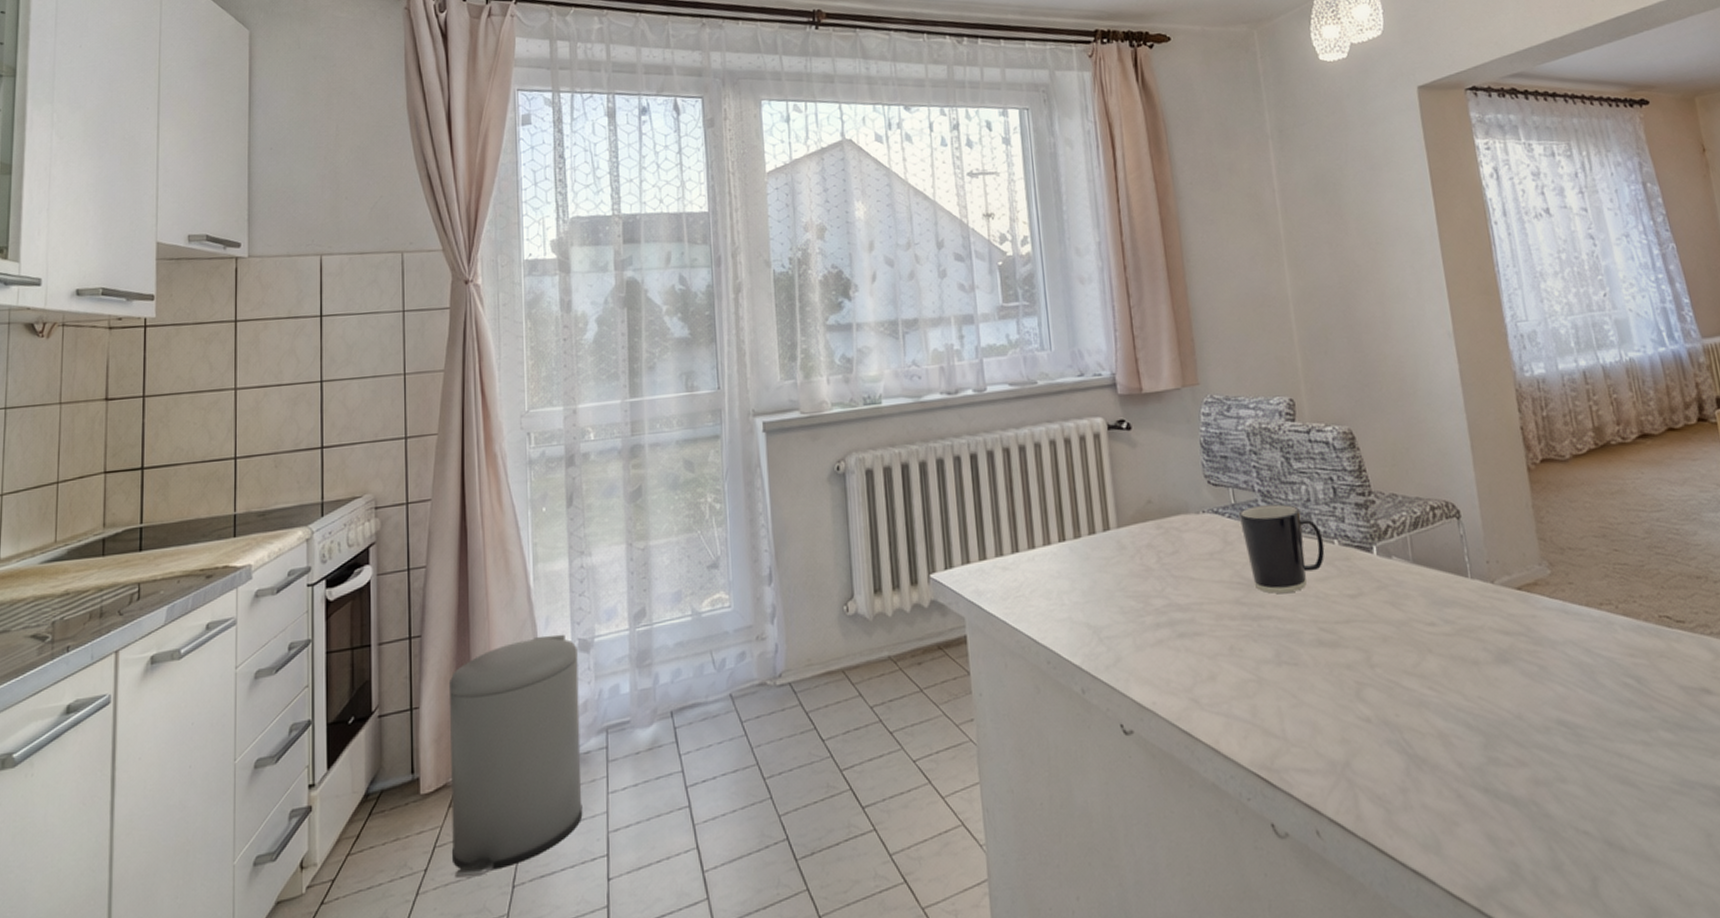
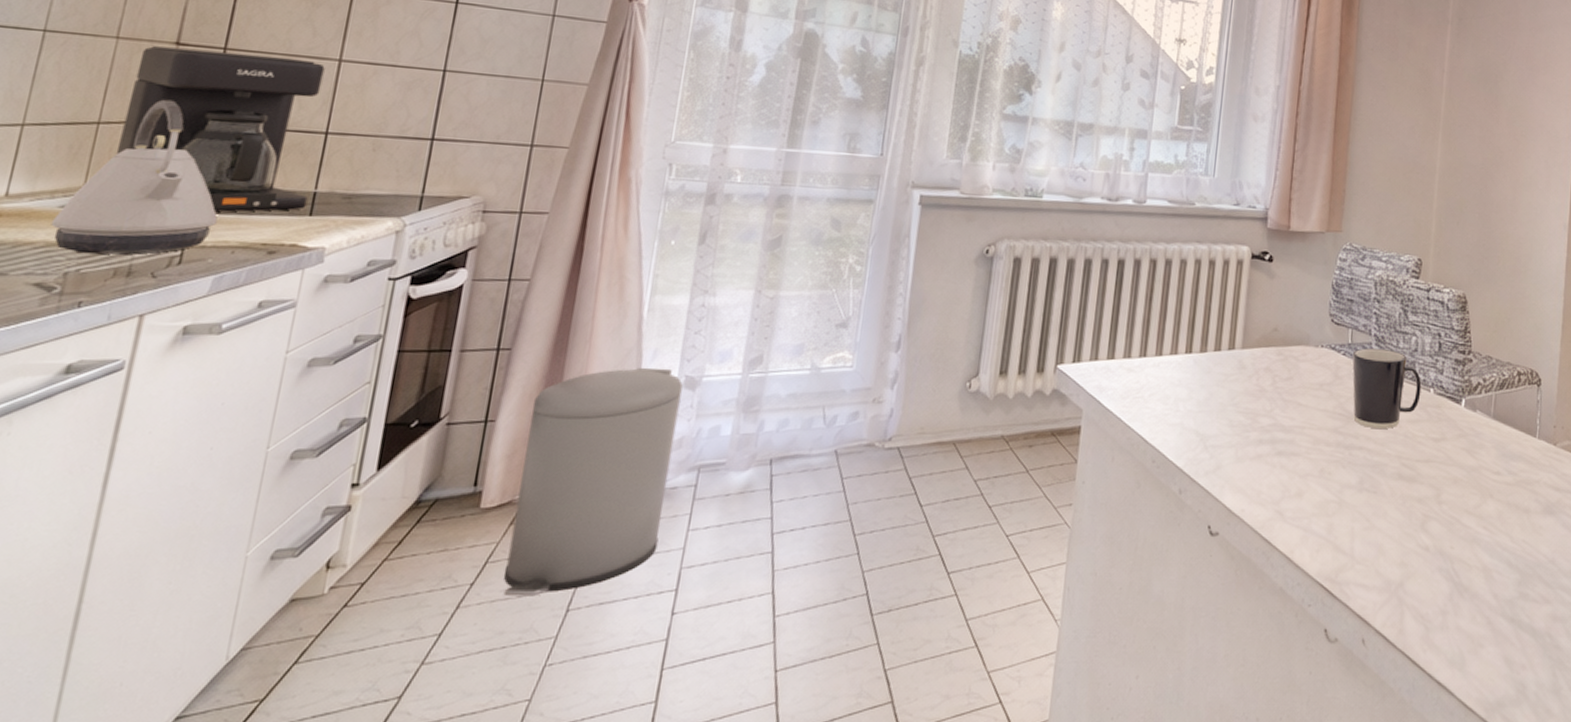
kettle: none [35,451,162,603] -> present [50,99,218,255]
coffee maker: none [74,394,230,546] -> present [115,46,325,212]

